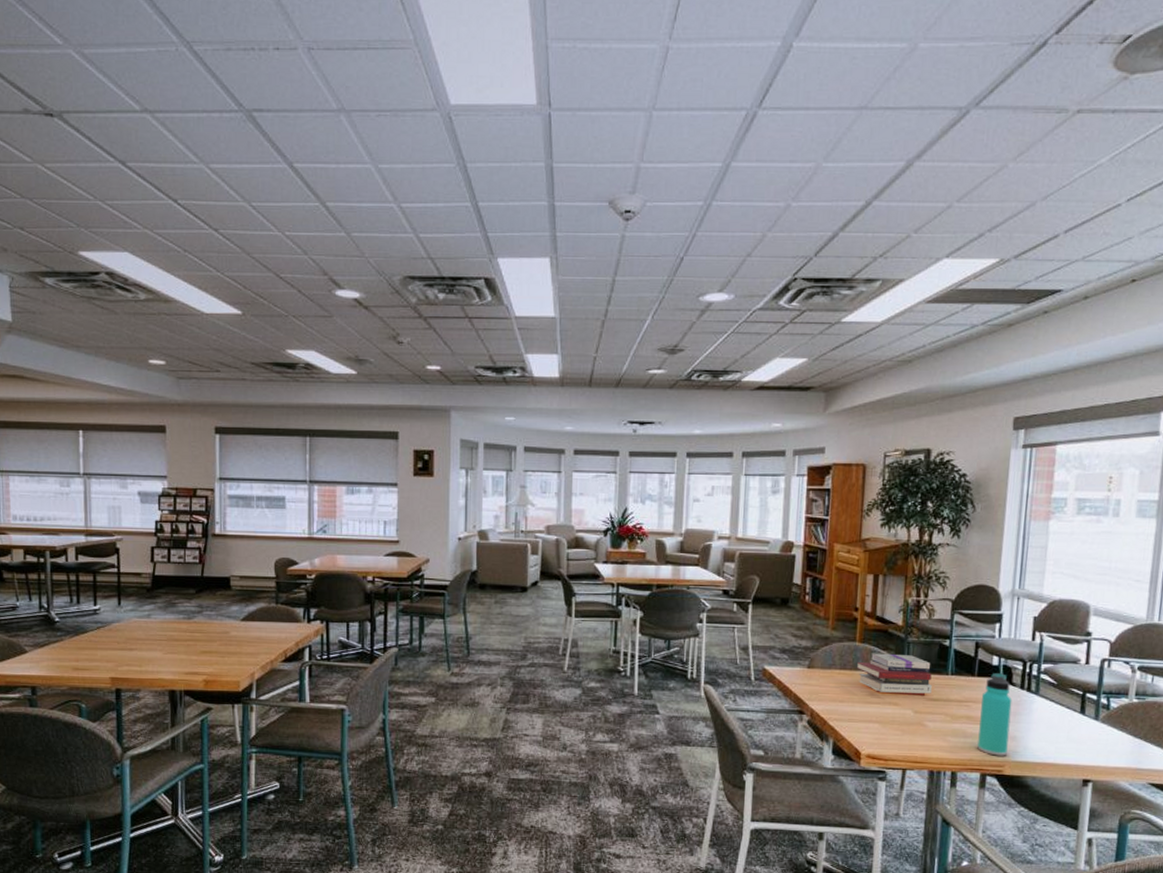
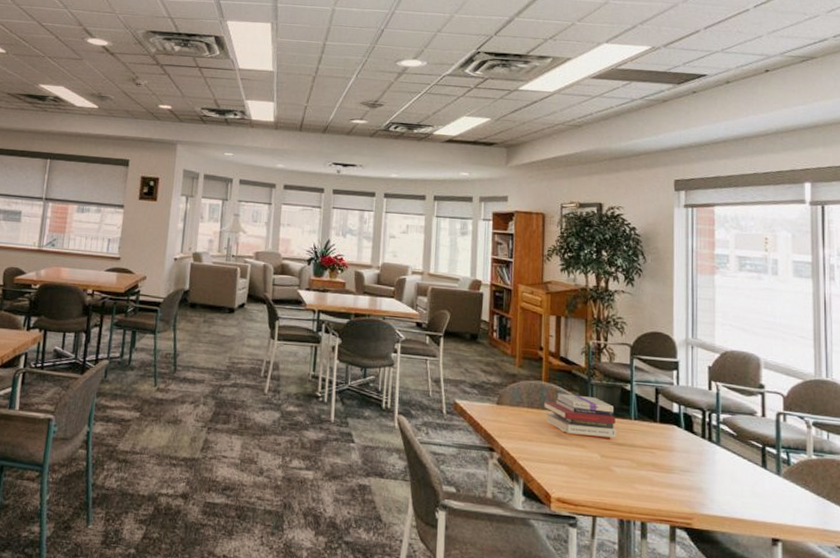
thermos bottle: present [977,673,1013,756] -> none [665,420,695,508]

